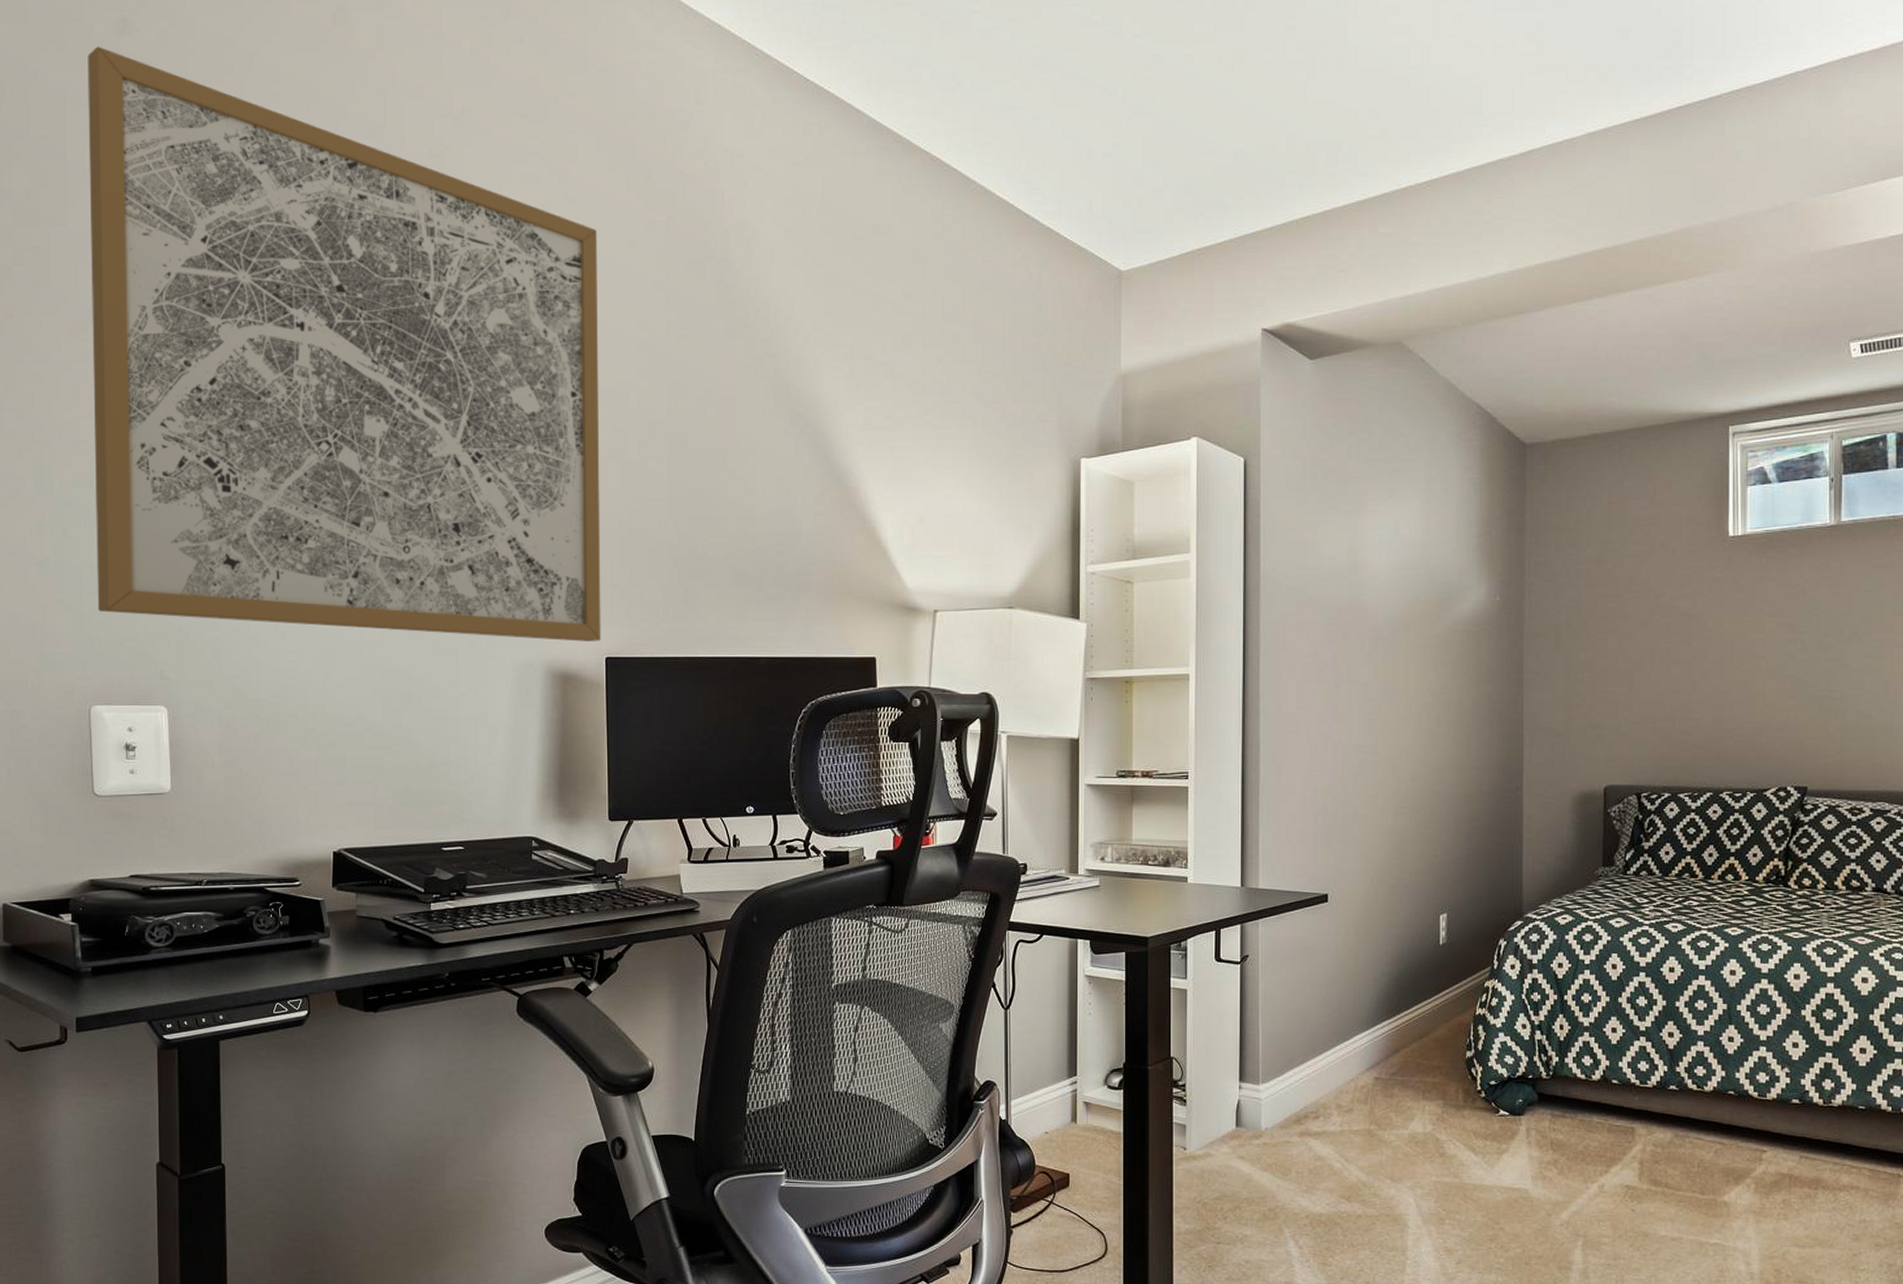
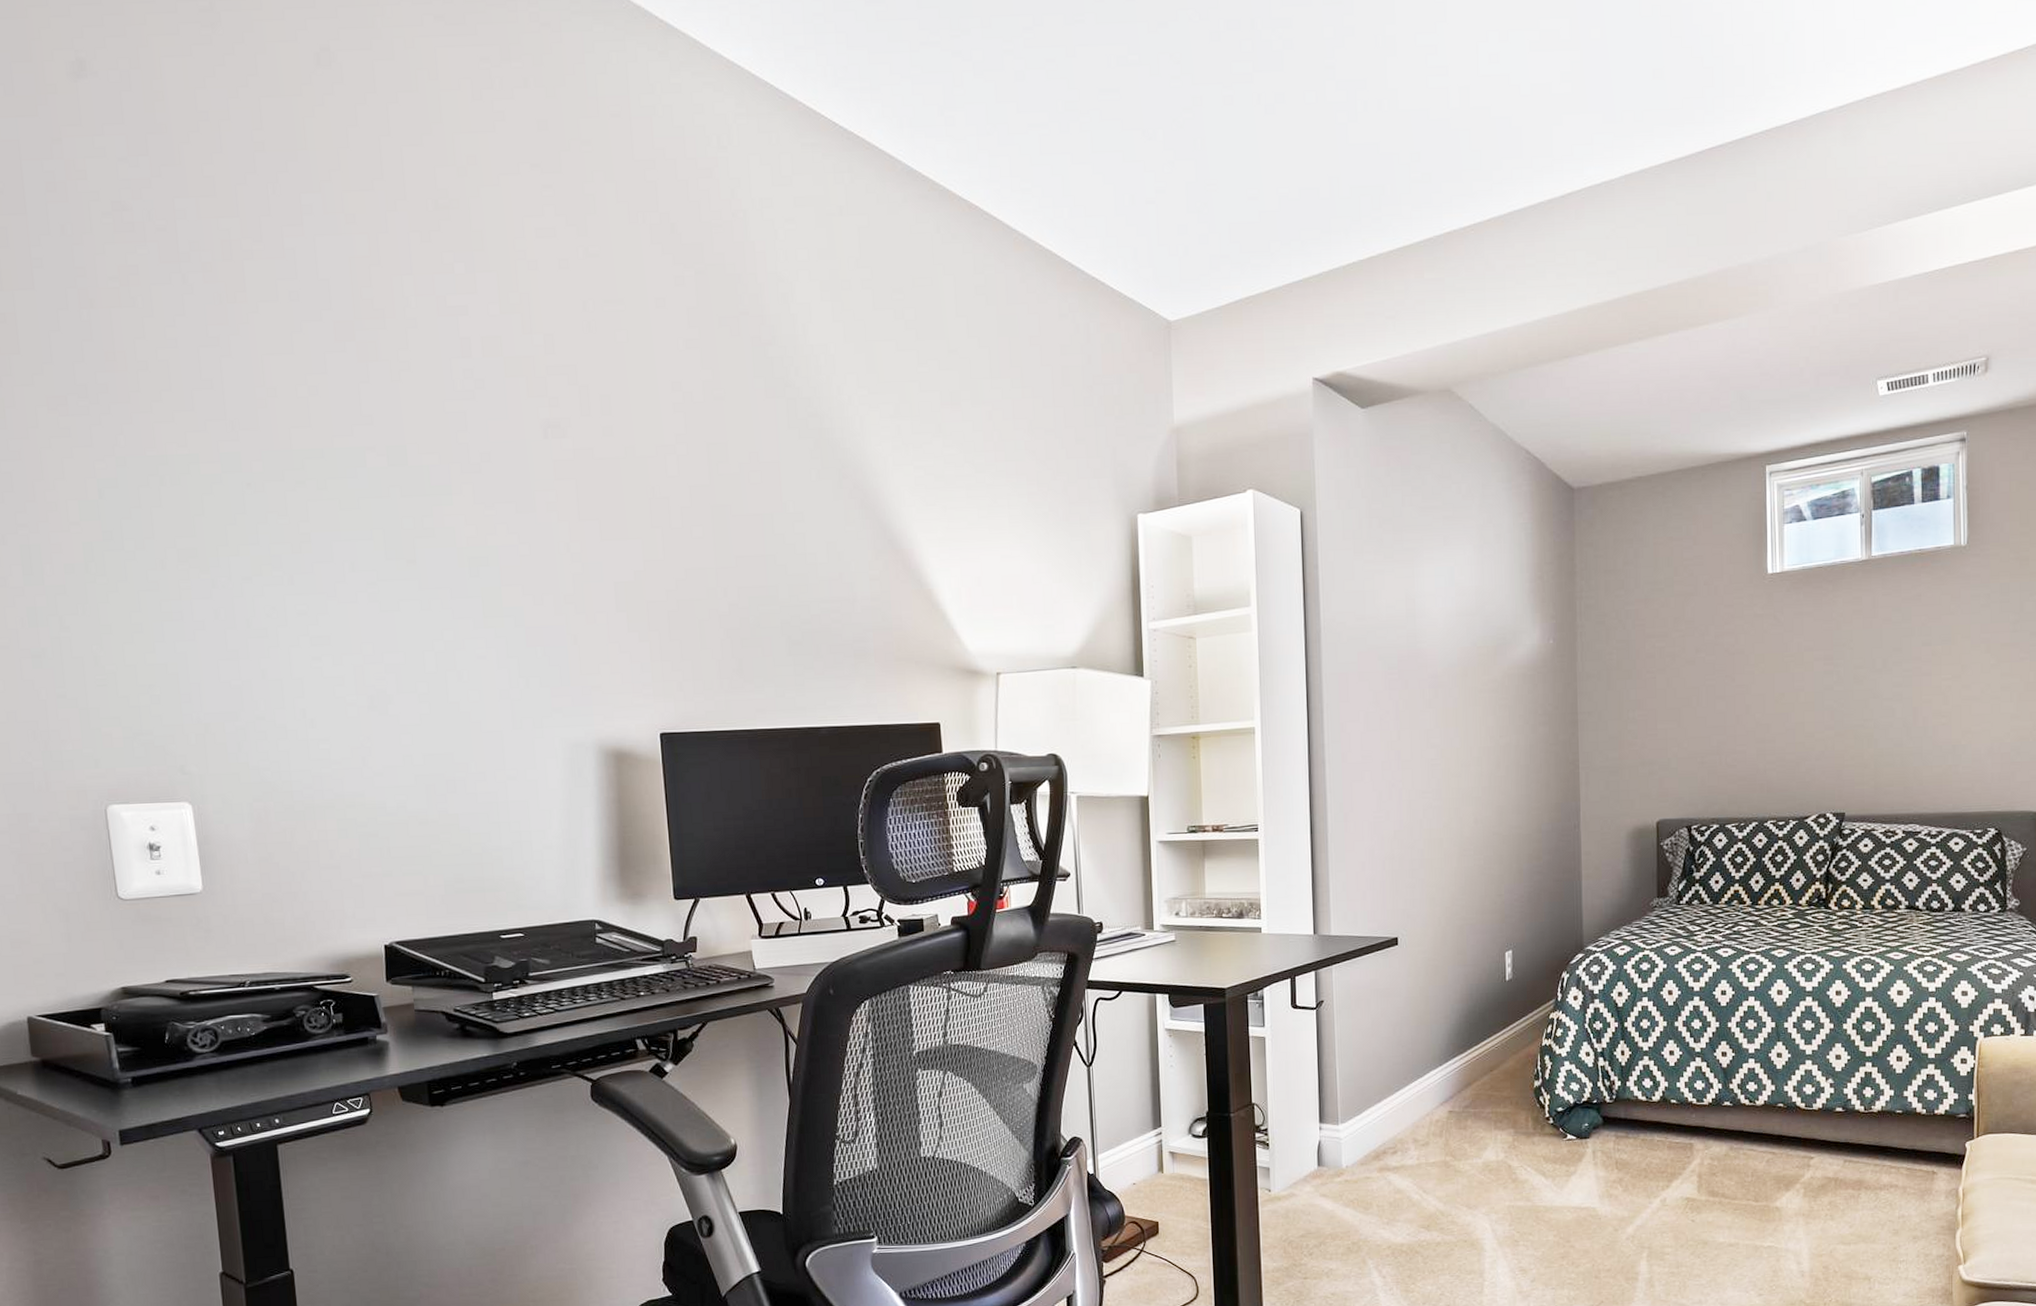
wall art: present [87,46,601,642] -> none [41,90,655,718]

